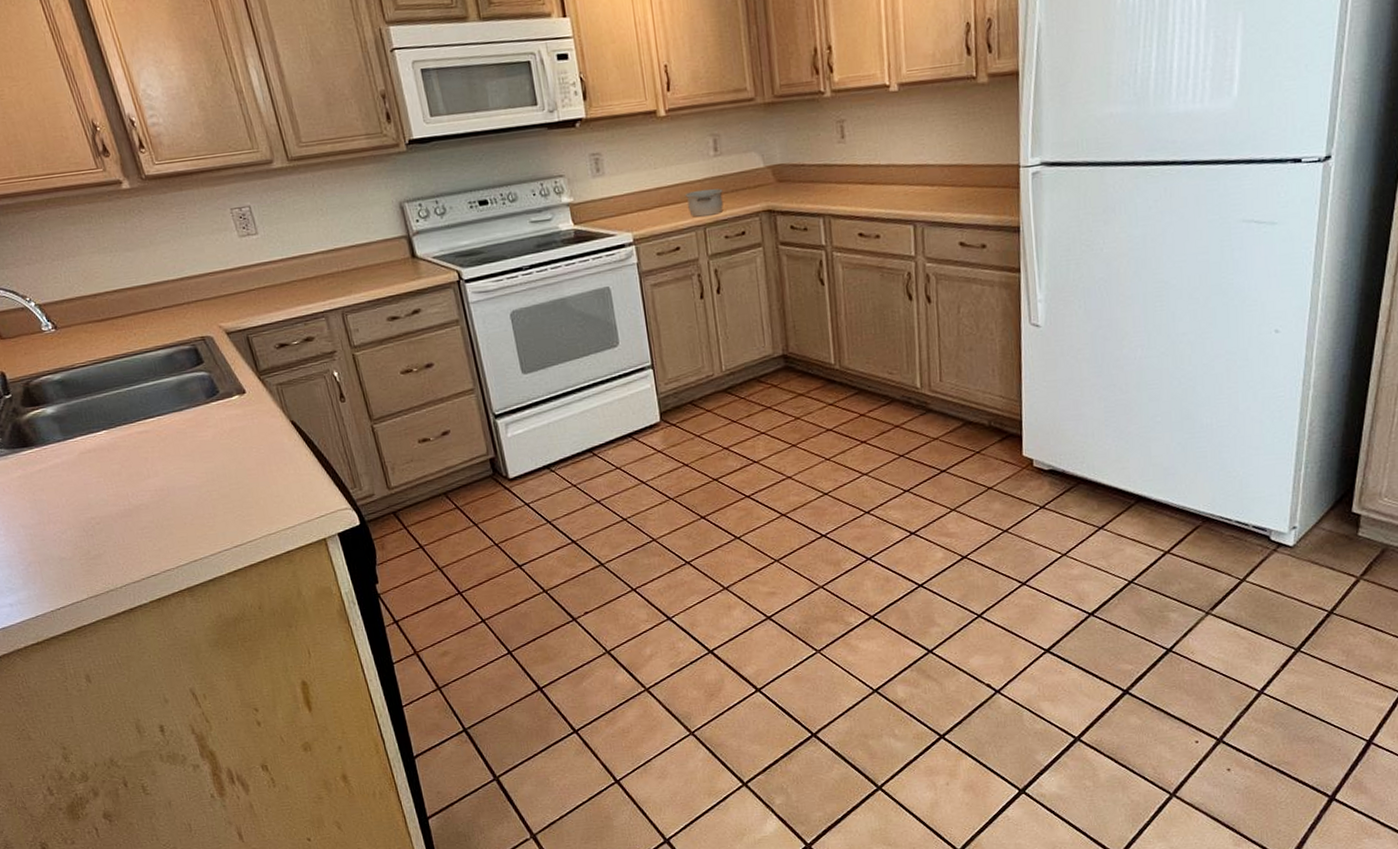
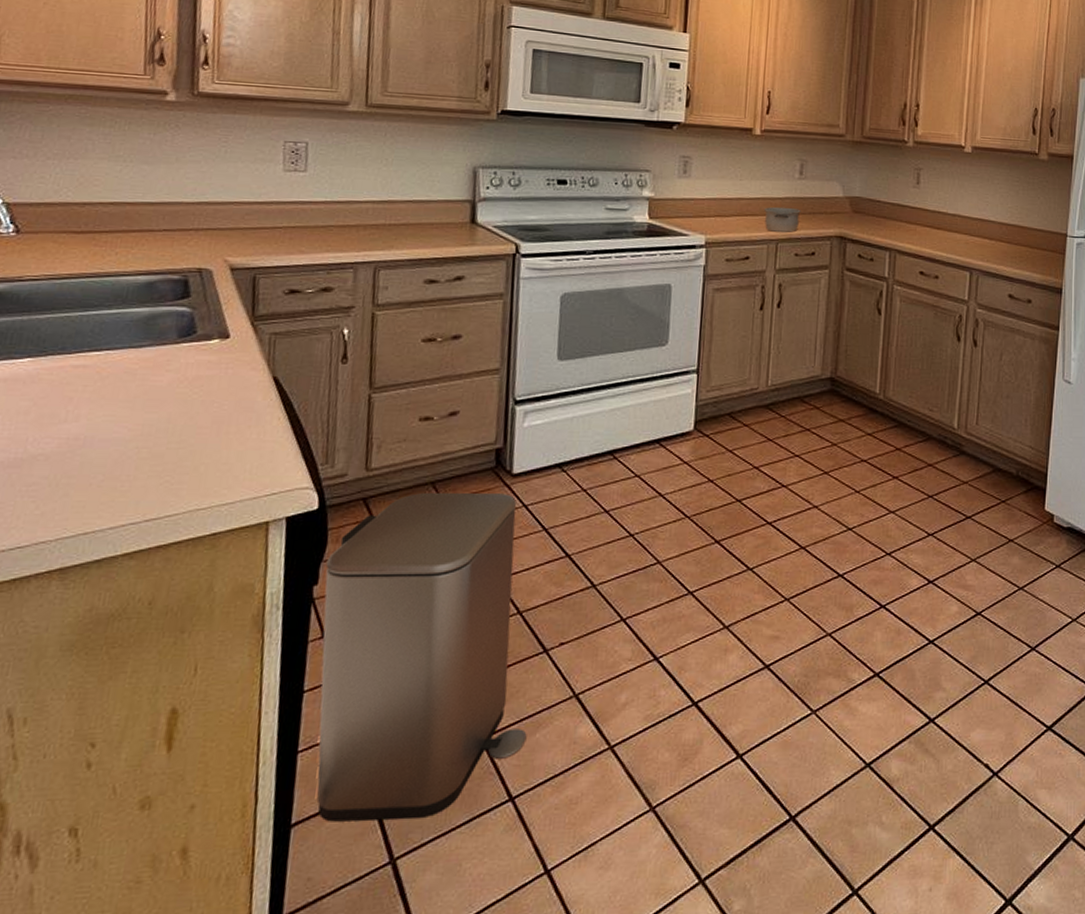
pedal bin: none [379,495,576,754] -> present [316,493,527,822]

